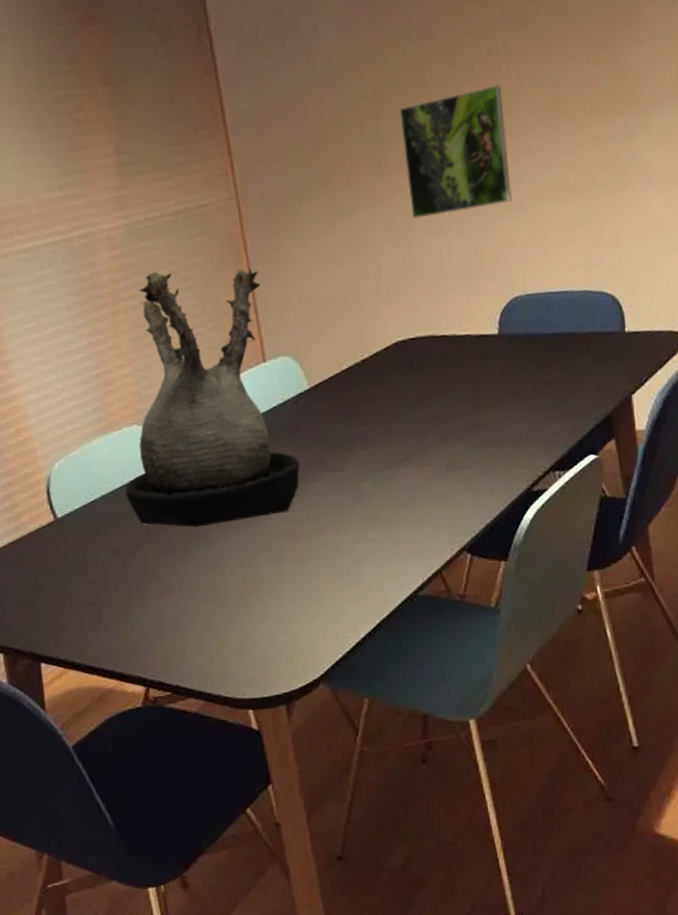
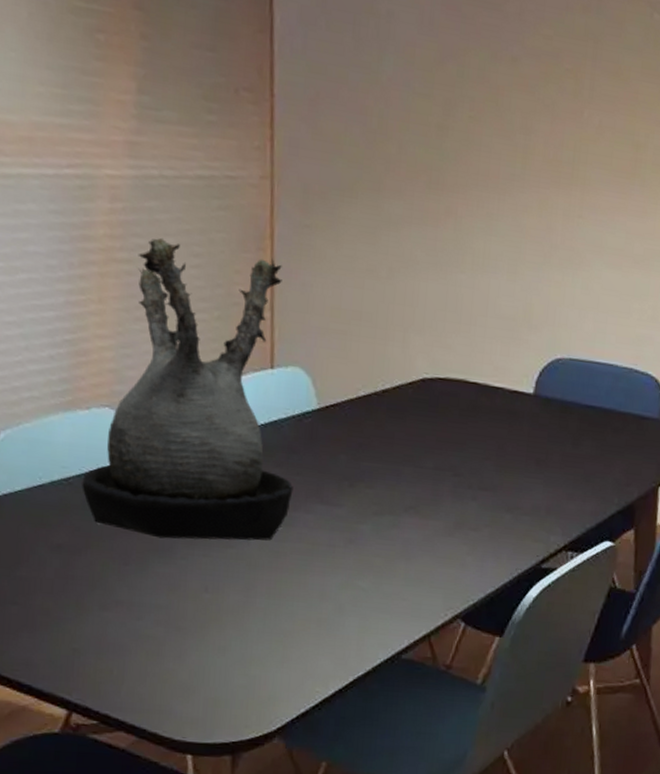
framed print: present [399,85,512,219] -> none [463,126,580,257]

